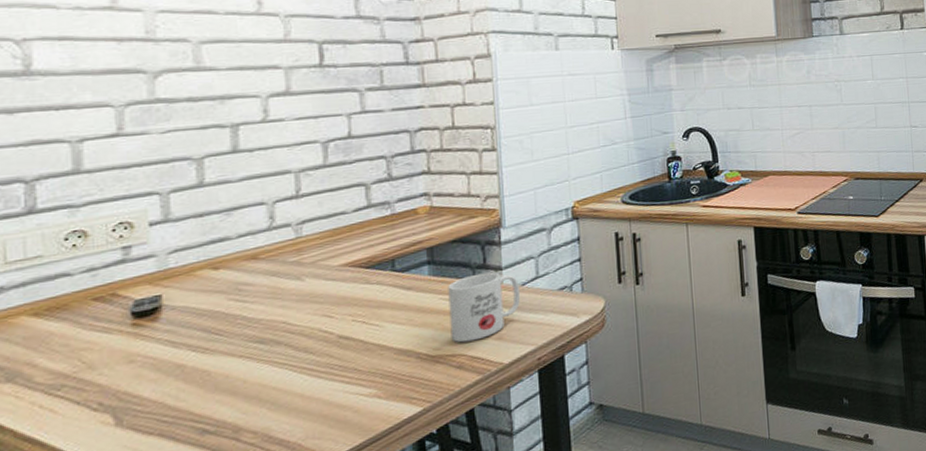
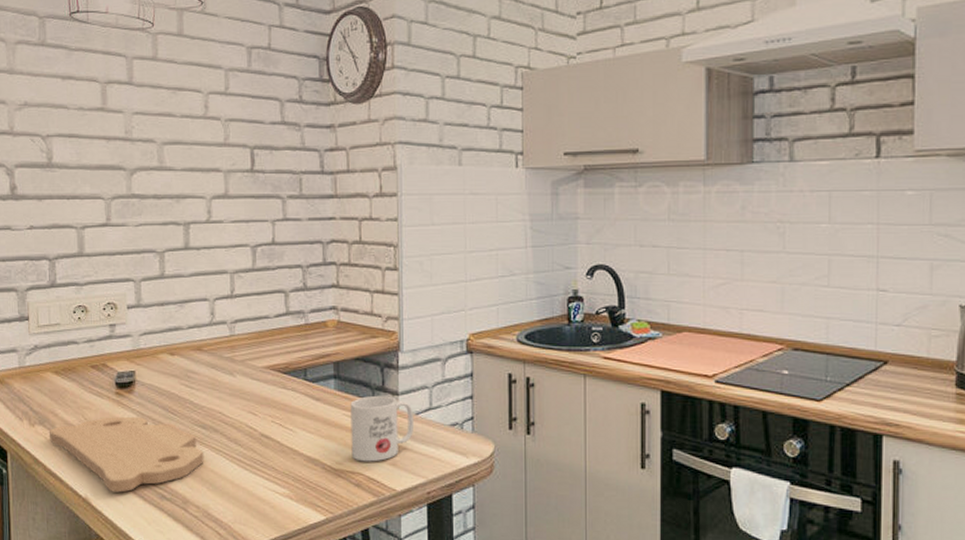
cutting board: none [22,345,263,442] -> present [48,416,204,493]

